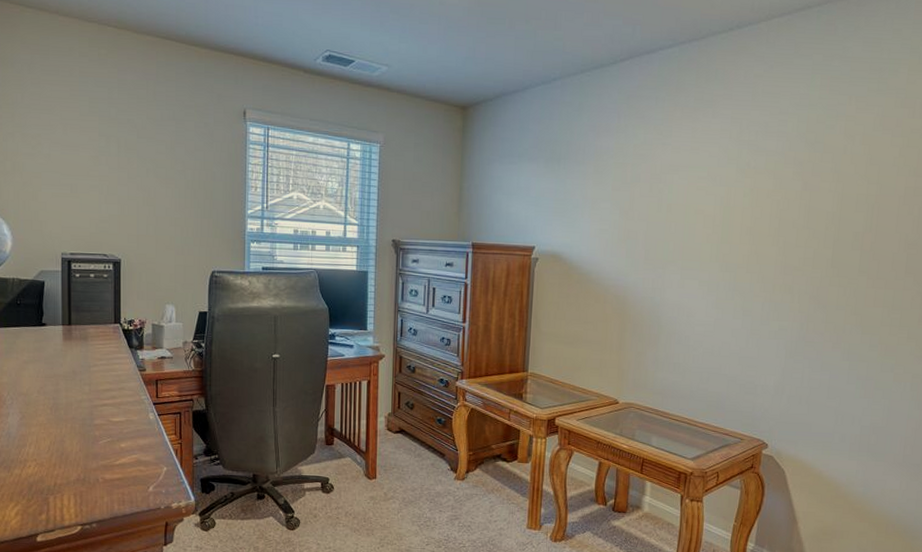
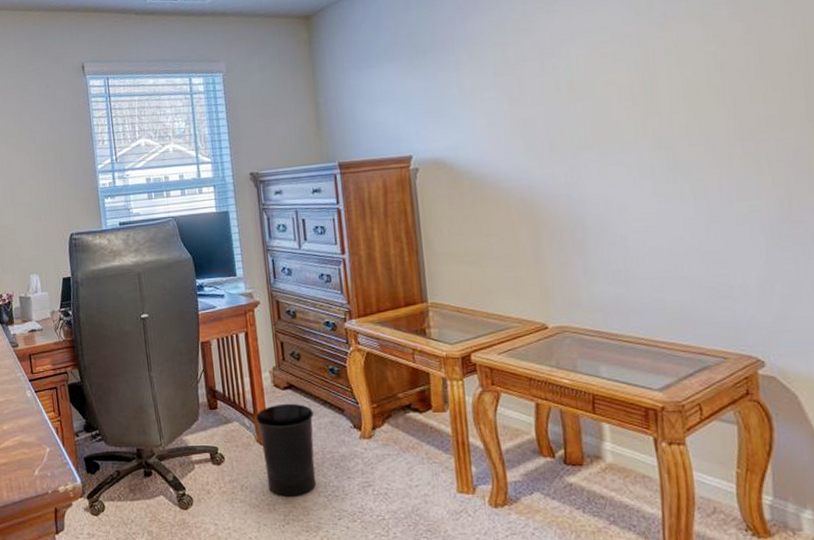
waste bin: none [367,445,418,524] -> present [255,403,317,497]

